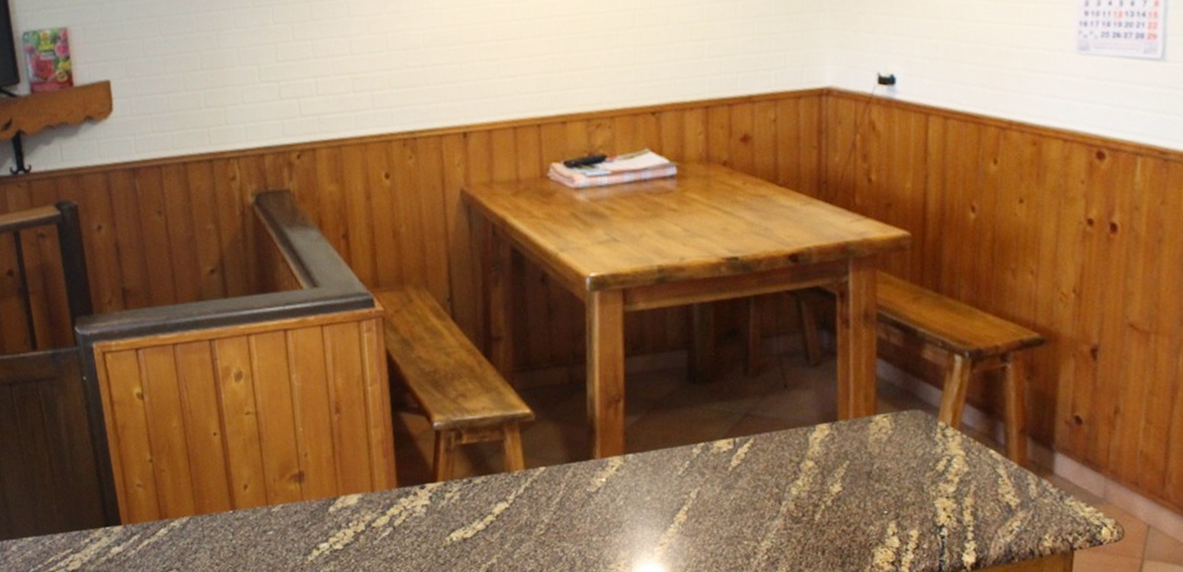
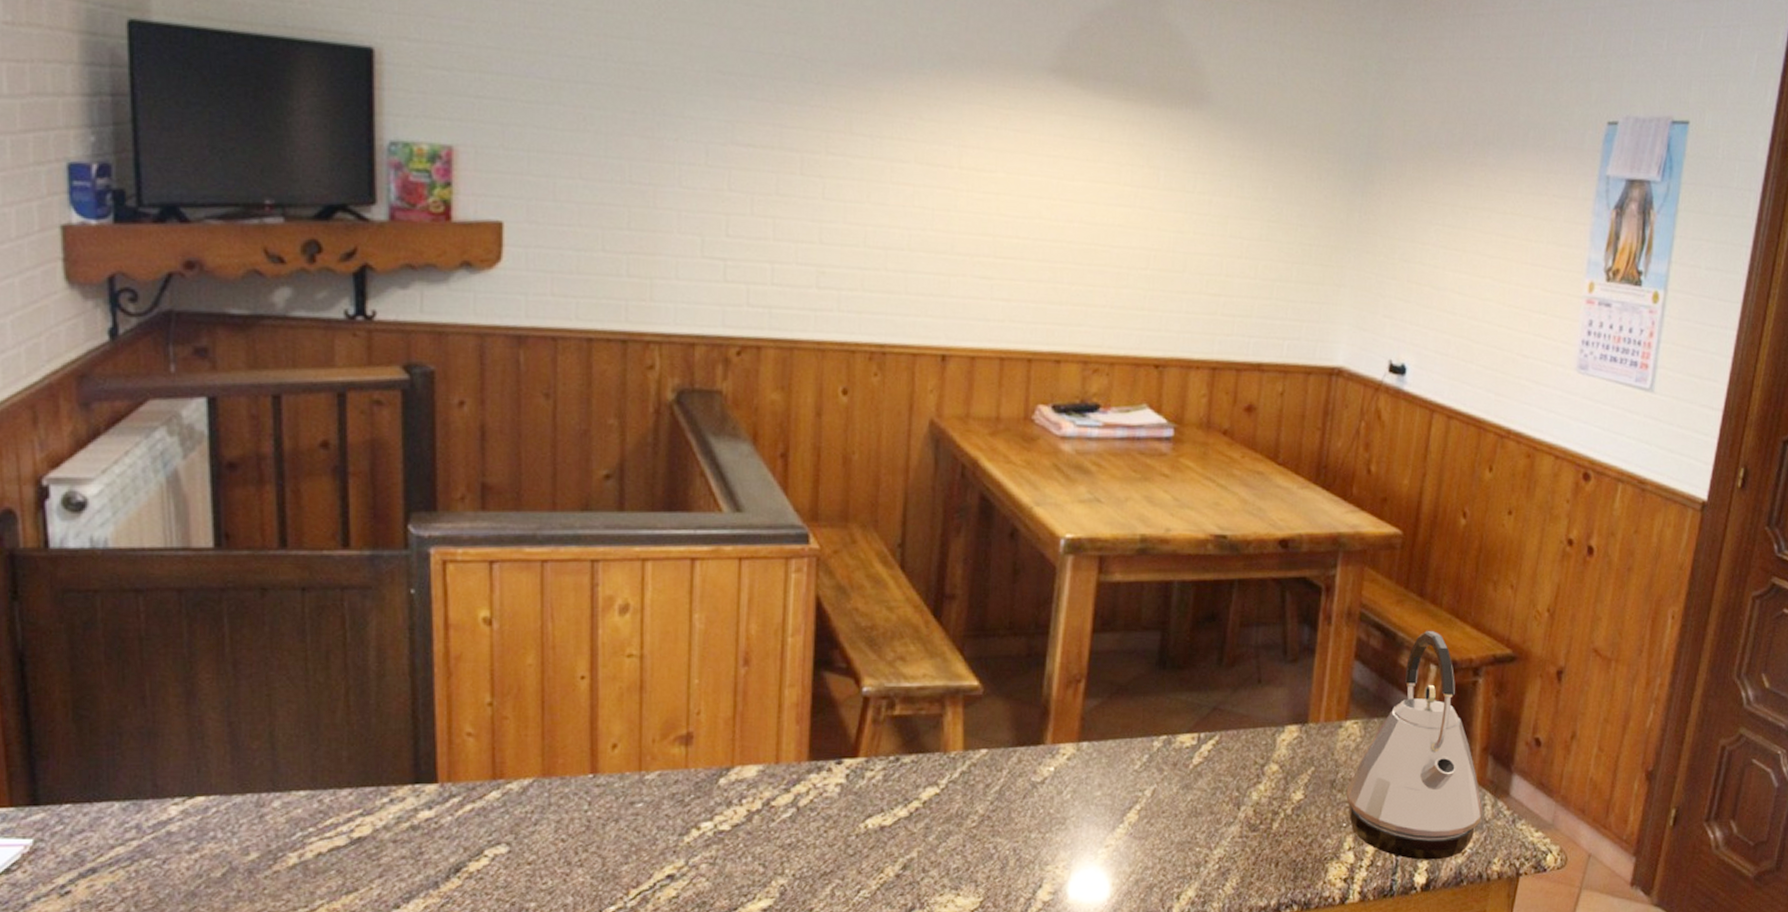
kettle: none [883,323,1027,541] -> present [1346,630,1482,860]

